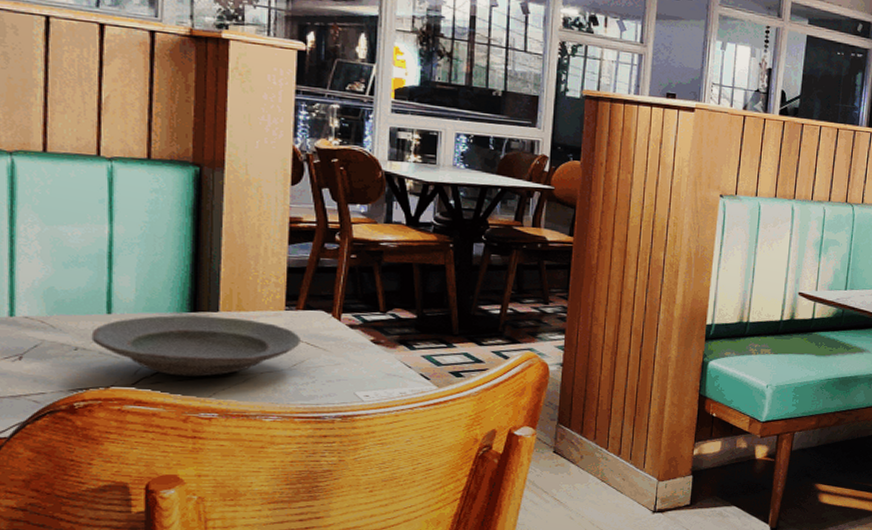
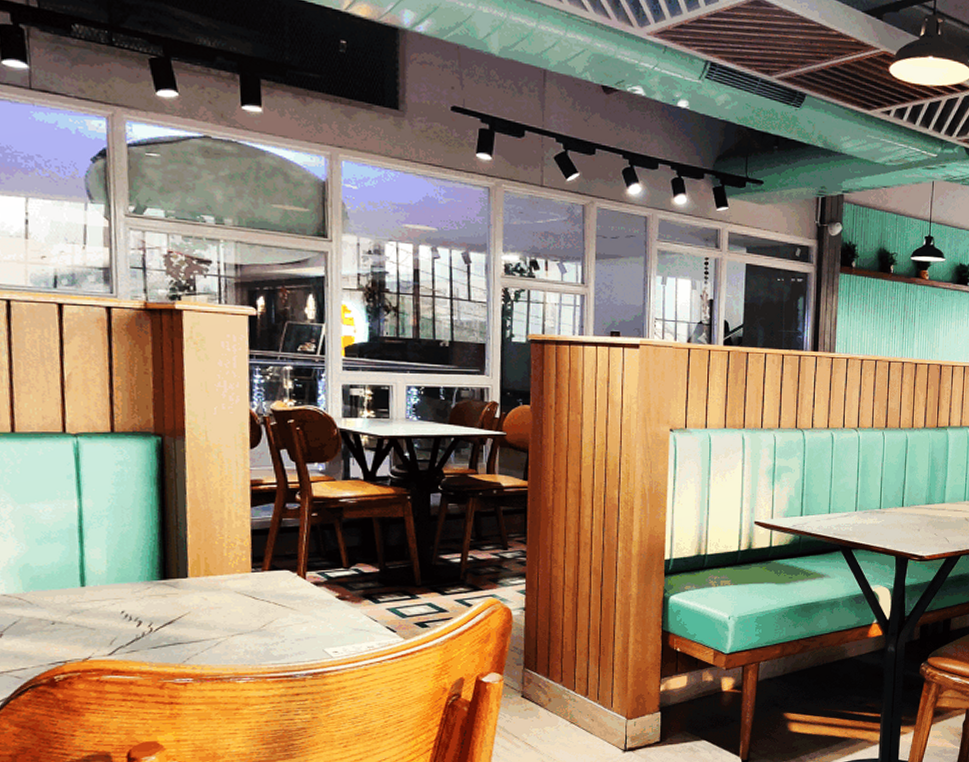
plate: present [91,315,300,377] -> none [67,582,268,644]

